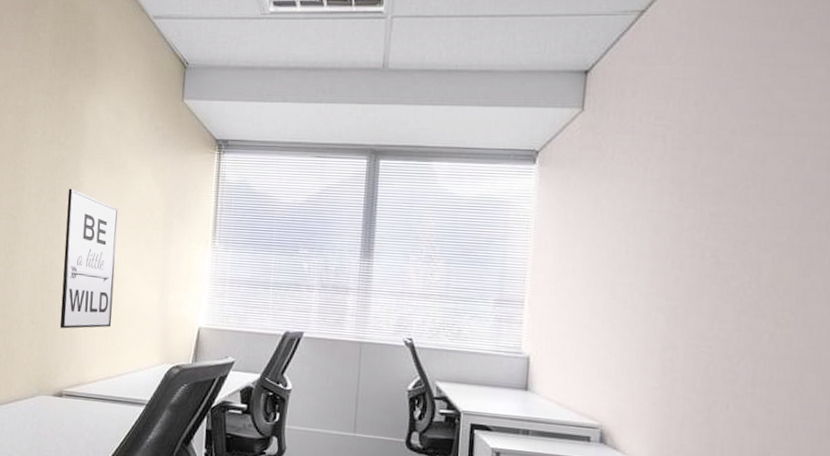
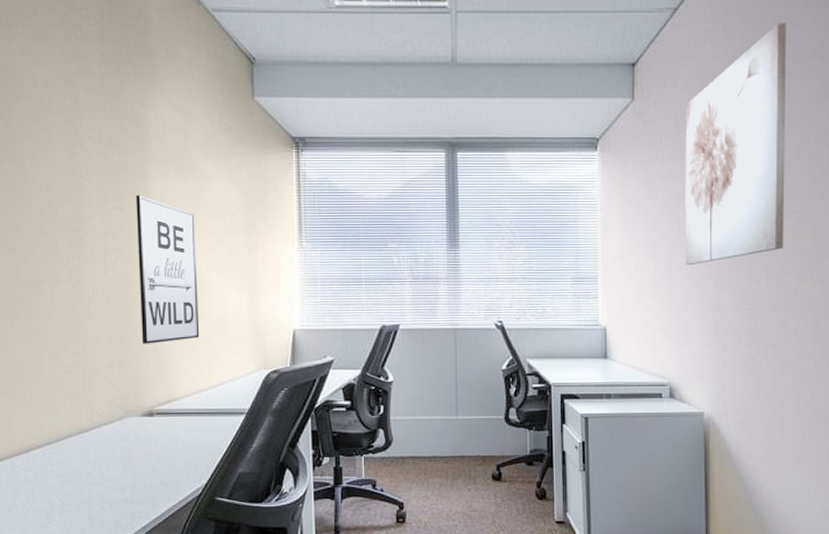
wall art: none [631,26,783,296] -> present [685,23,786,265]

